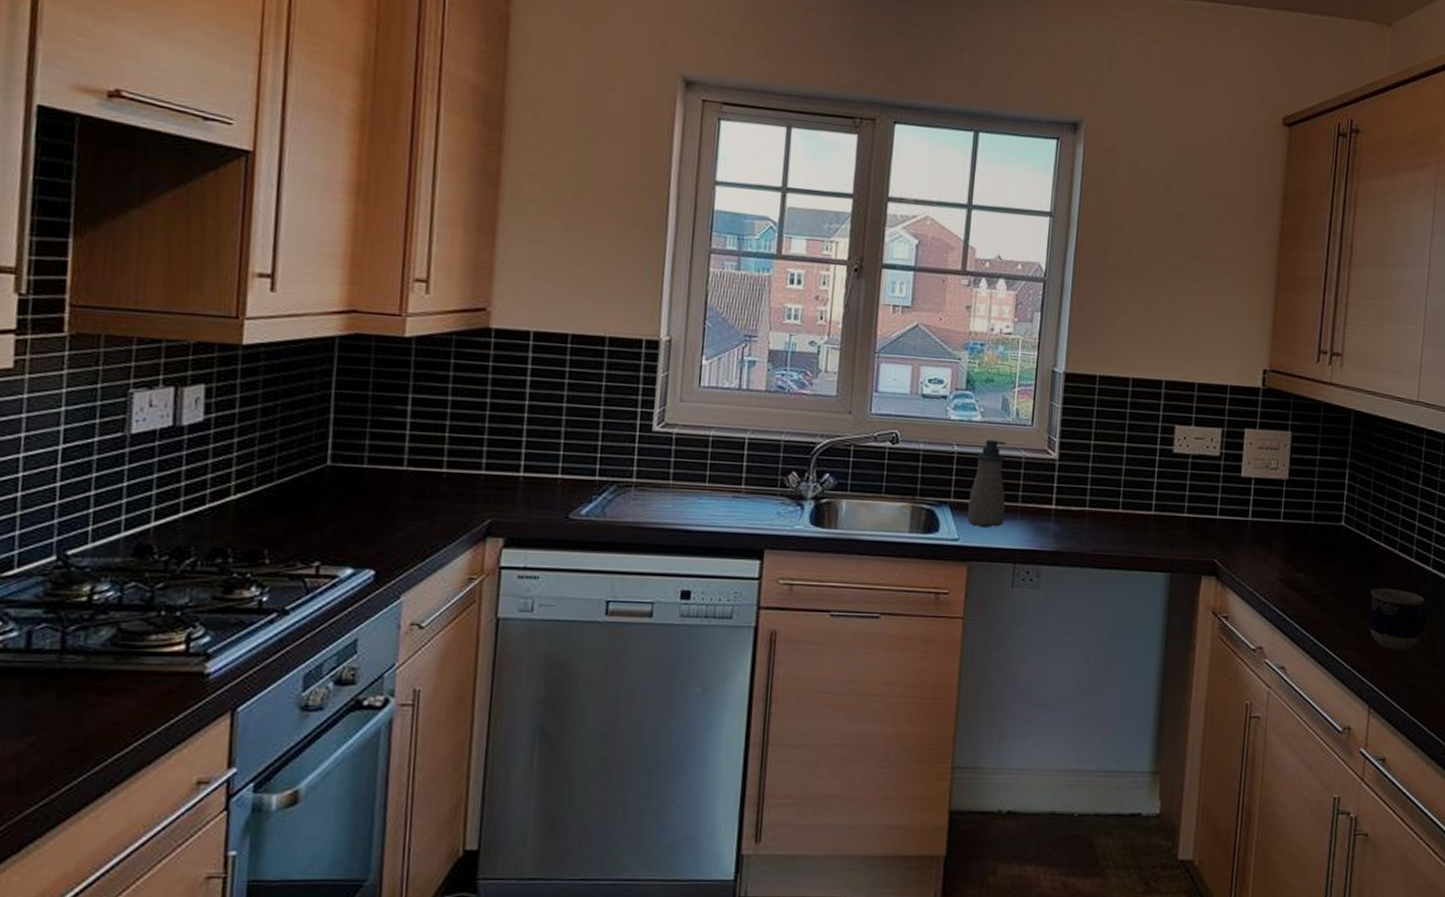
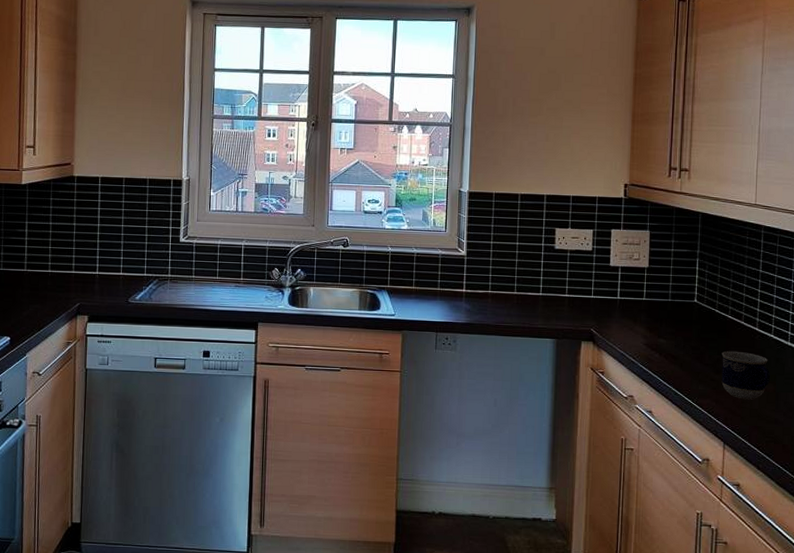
soap bottle: present [967,440,1006,527] -> none [400,243,428,306]

